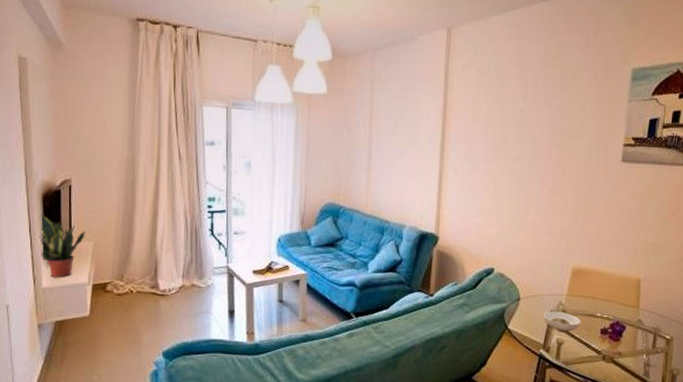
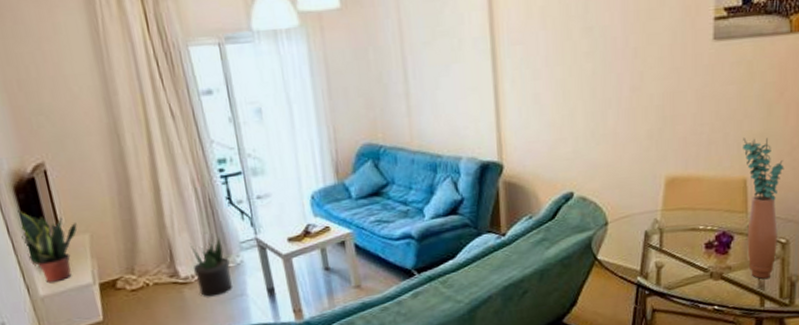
planter: none [171,261,202,310] -> present [190,237,232,297]
bowl: present [543,311,582,333] -> none [636,230,682,254]
vase: none [636,244,673,369] -> present [743,137,784,280]

